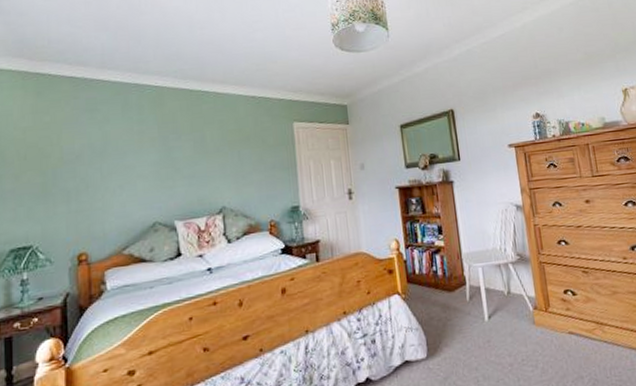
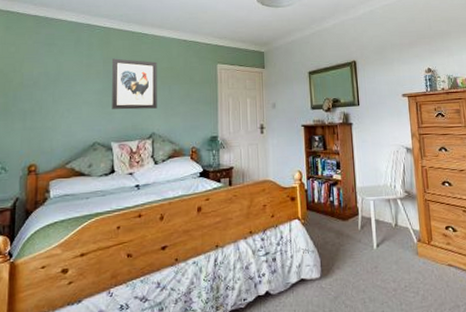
wall art: none [169,122,226,182] -> present [112,58,157,110]

